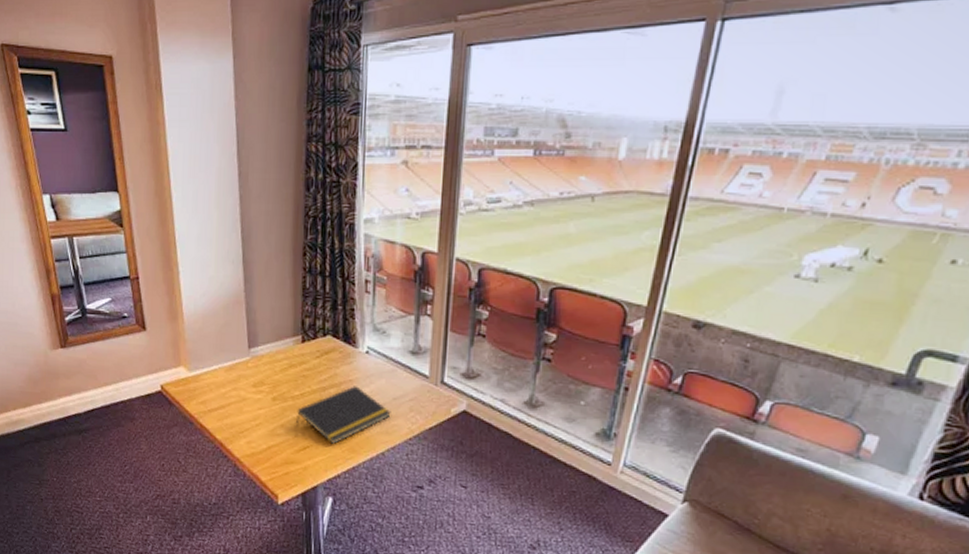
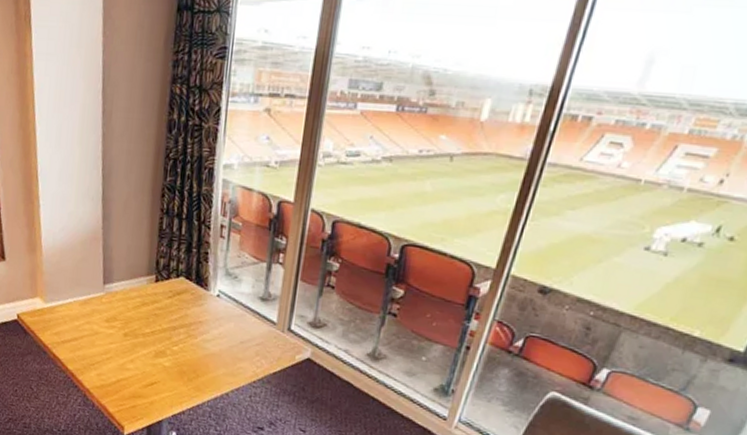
notepad: present [296,386,391,444] -> none [146,327,238,382]

